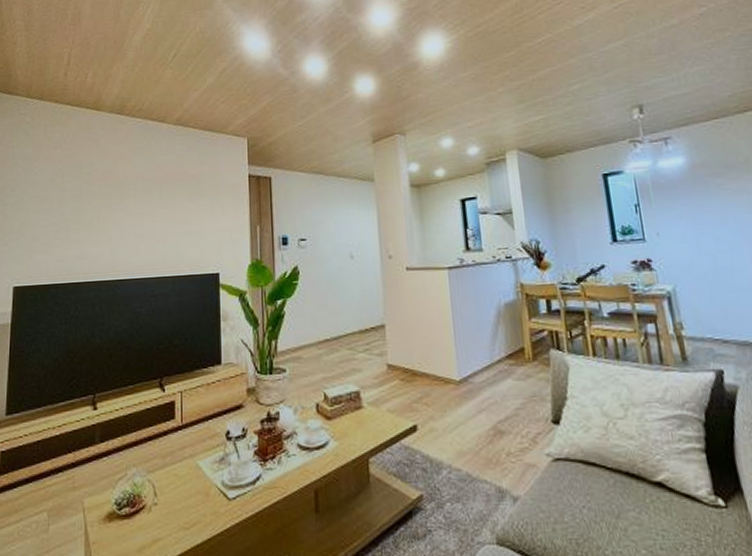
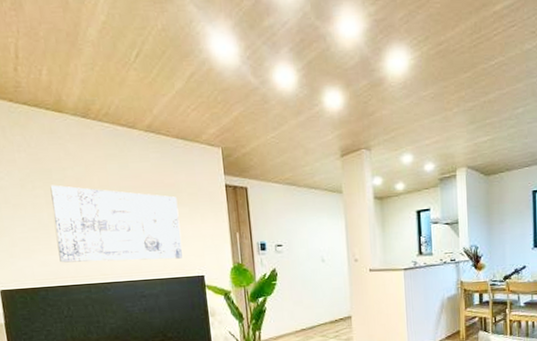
wall art: none [75,178,199,258] -> present [50,185,183,263]

